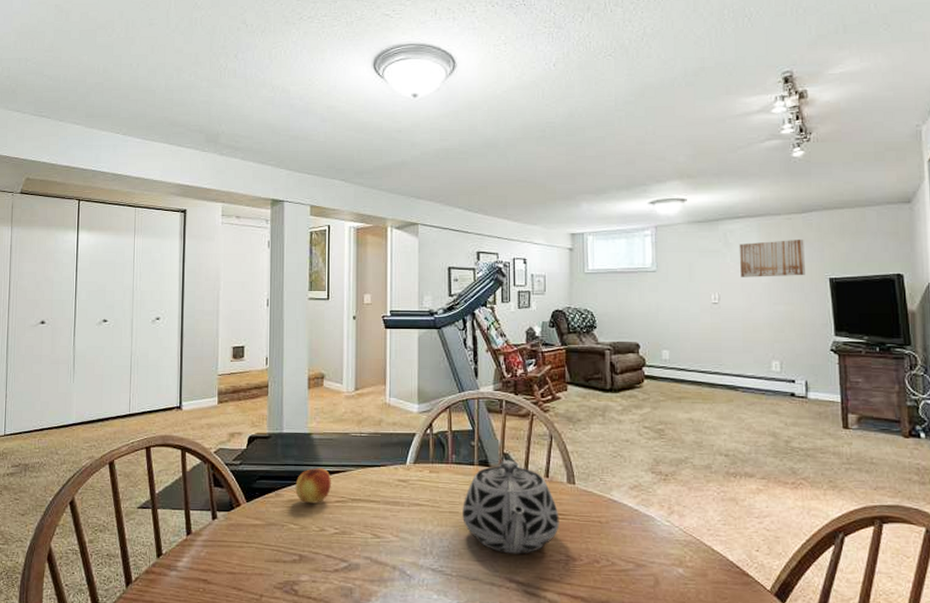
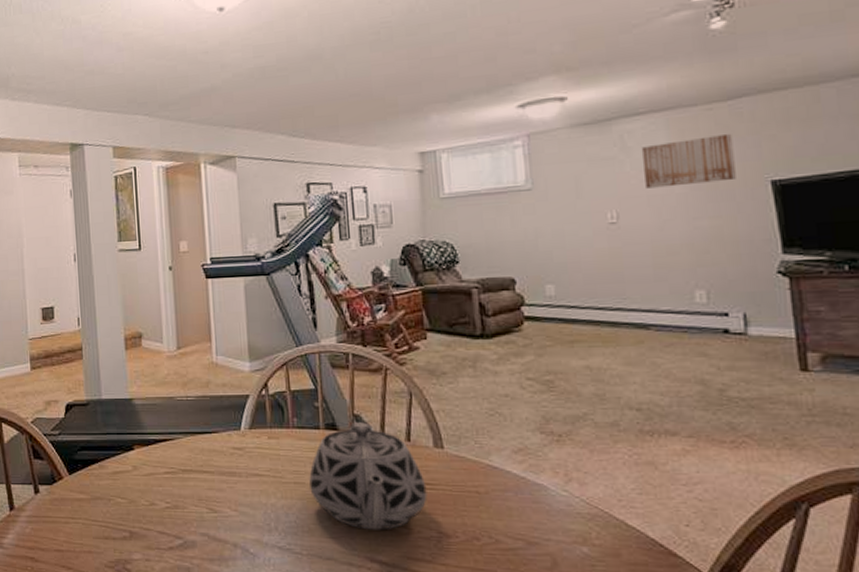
fruit: present [295,468,331,503] -> none [119,436,159,475]

